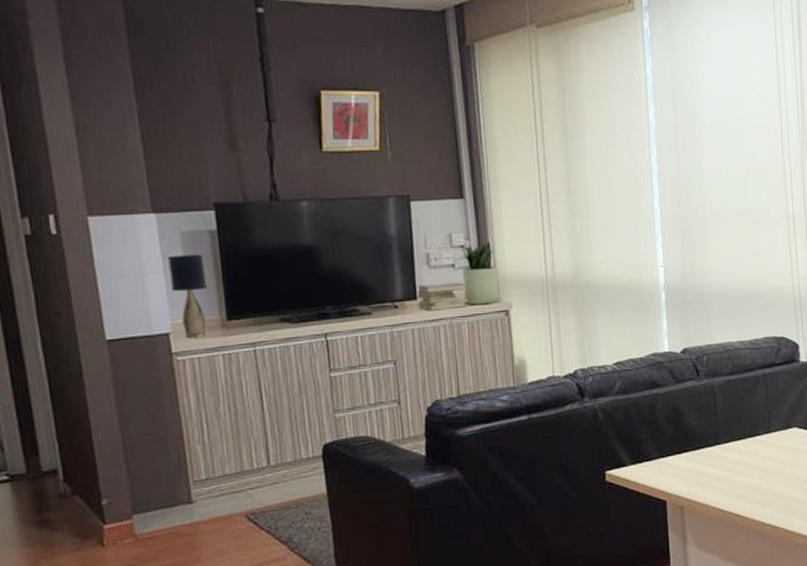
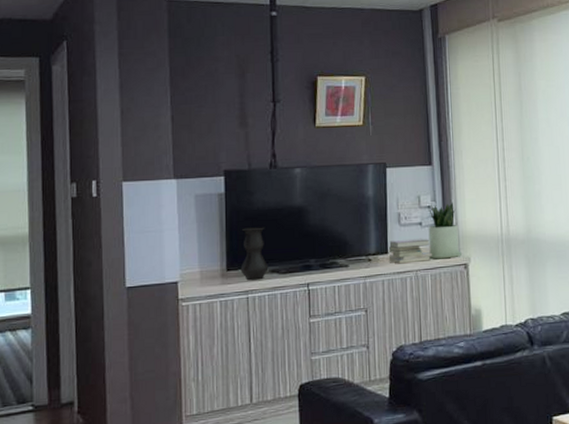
table lamp: present [168,254,208,339] -> none [183,213,213,287]
vase: none [241,269,278,331] -> present [240,227,269,281]

